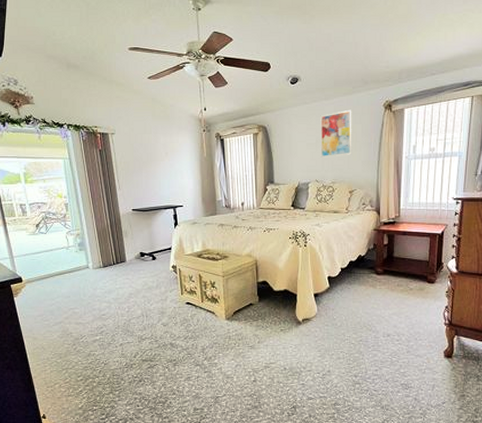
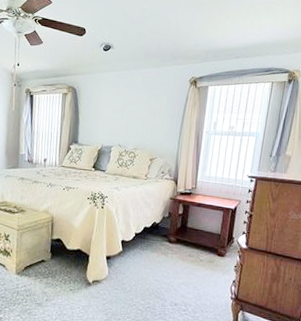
wall art: present [320,109,352,157] -> none [125,81,160,124]

